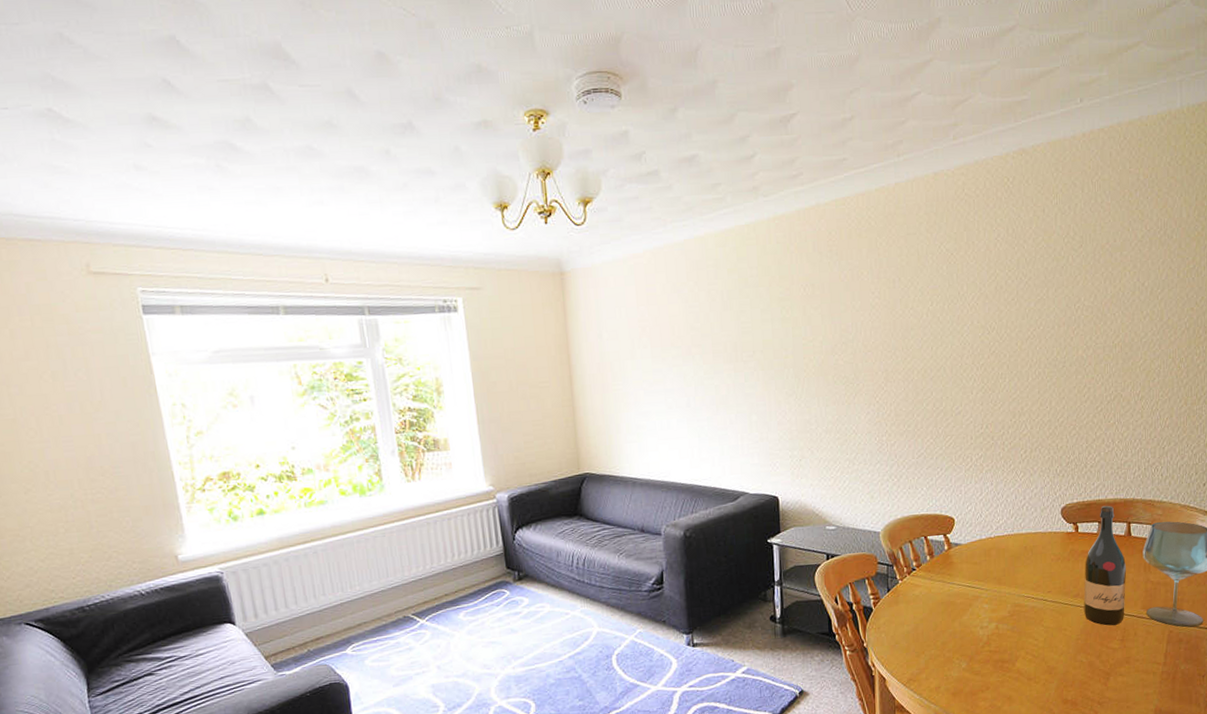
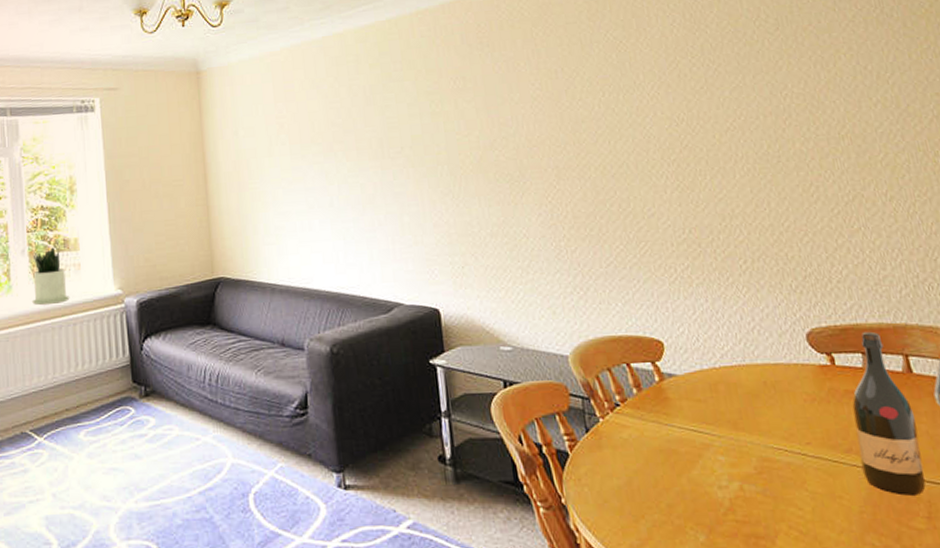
planter: none [402,447,443,503] -> present [31,247,70,306]

